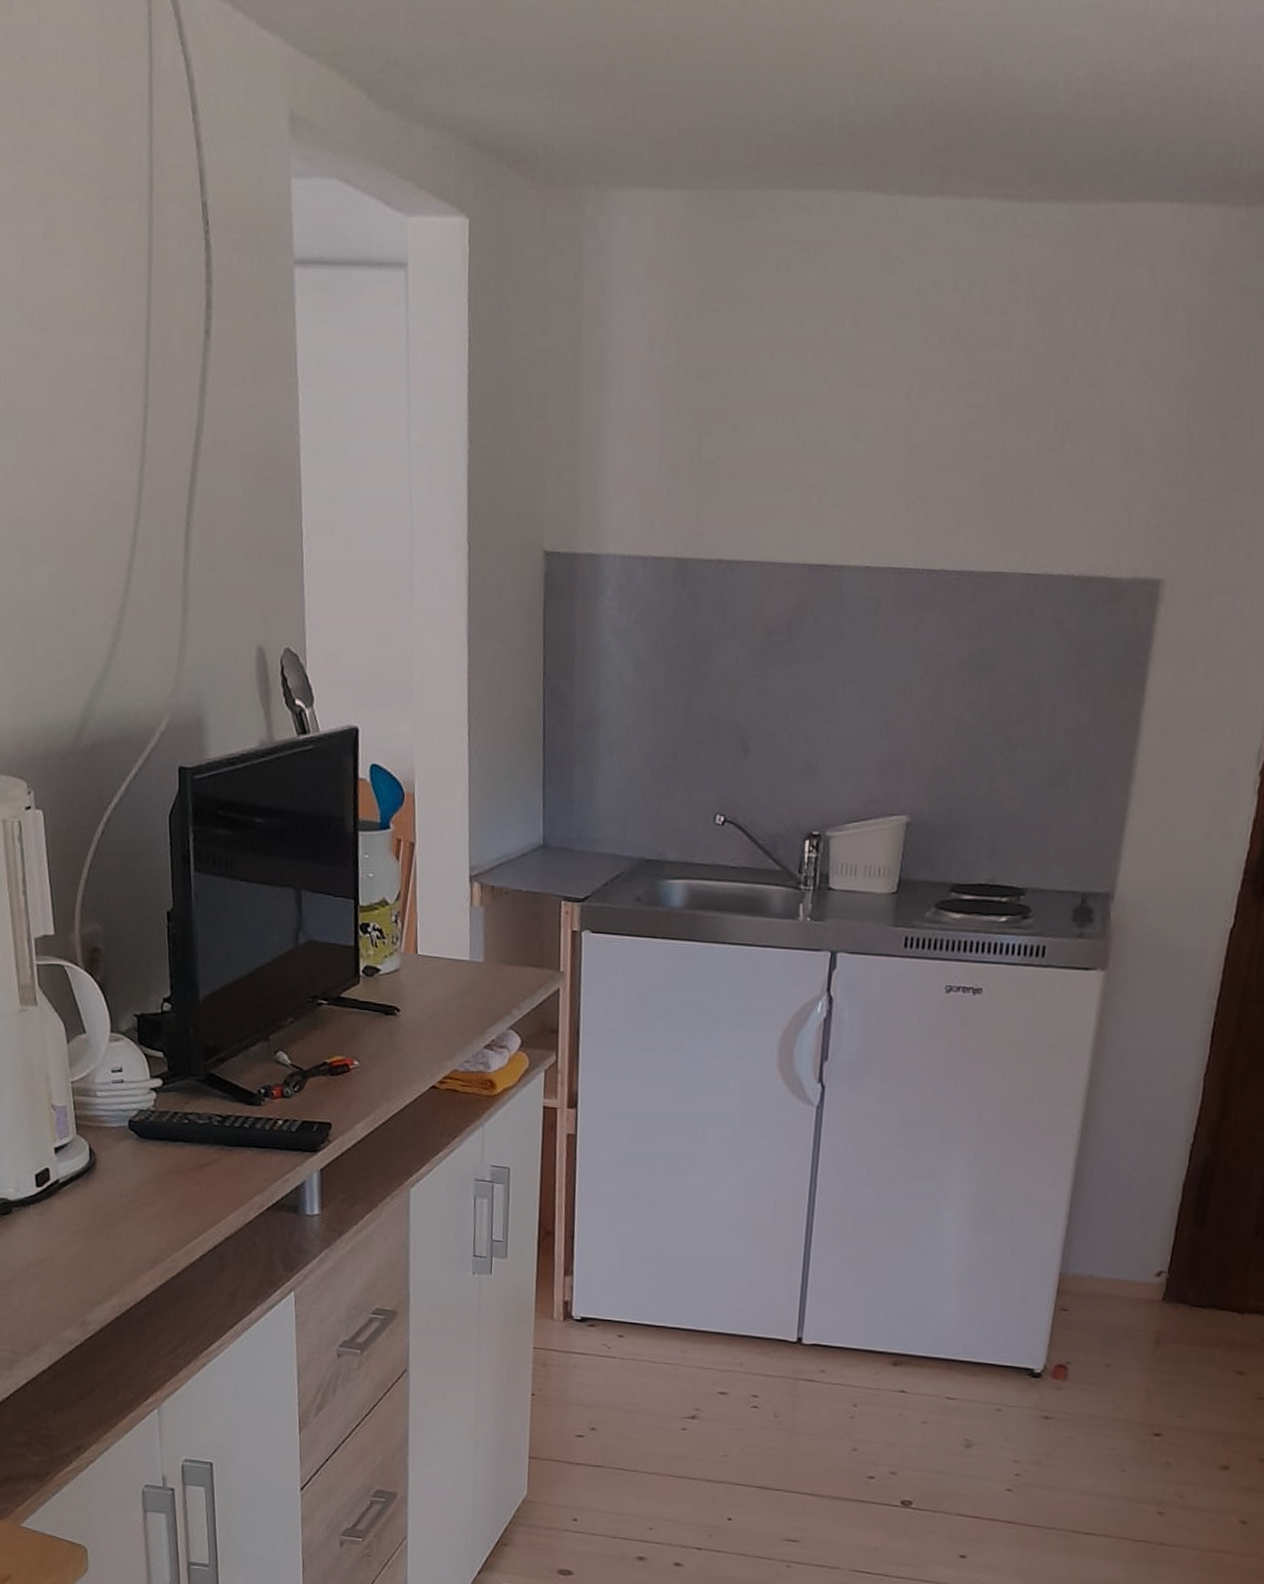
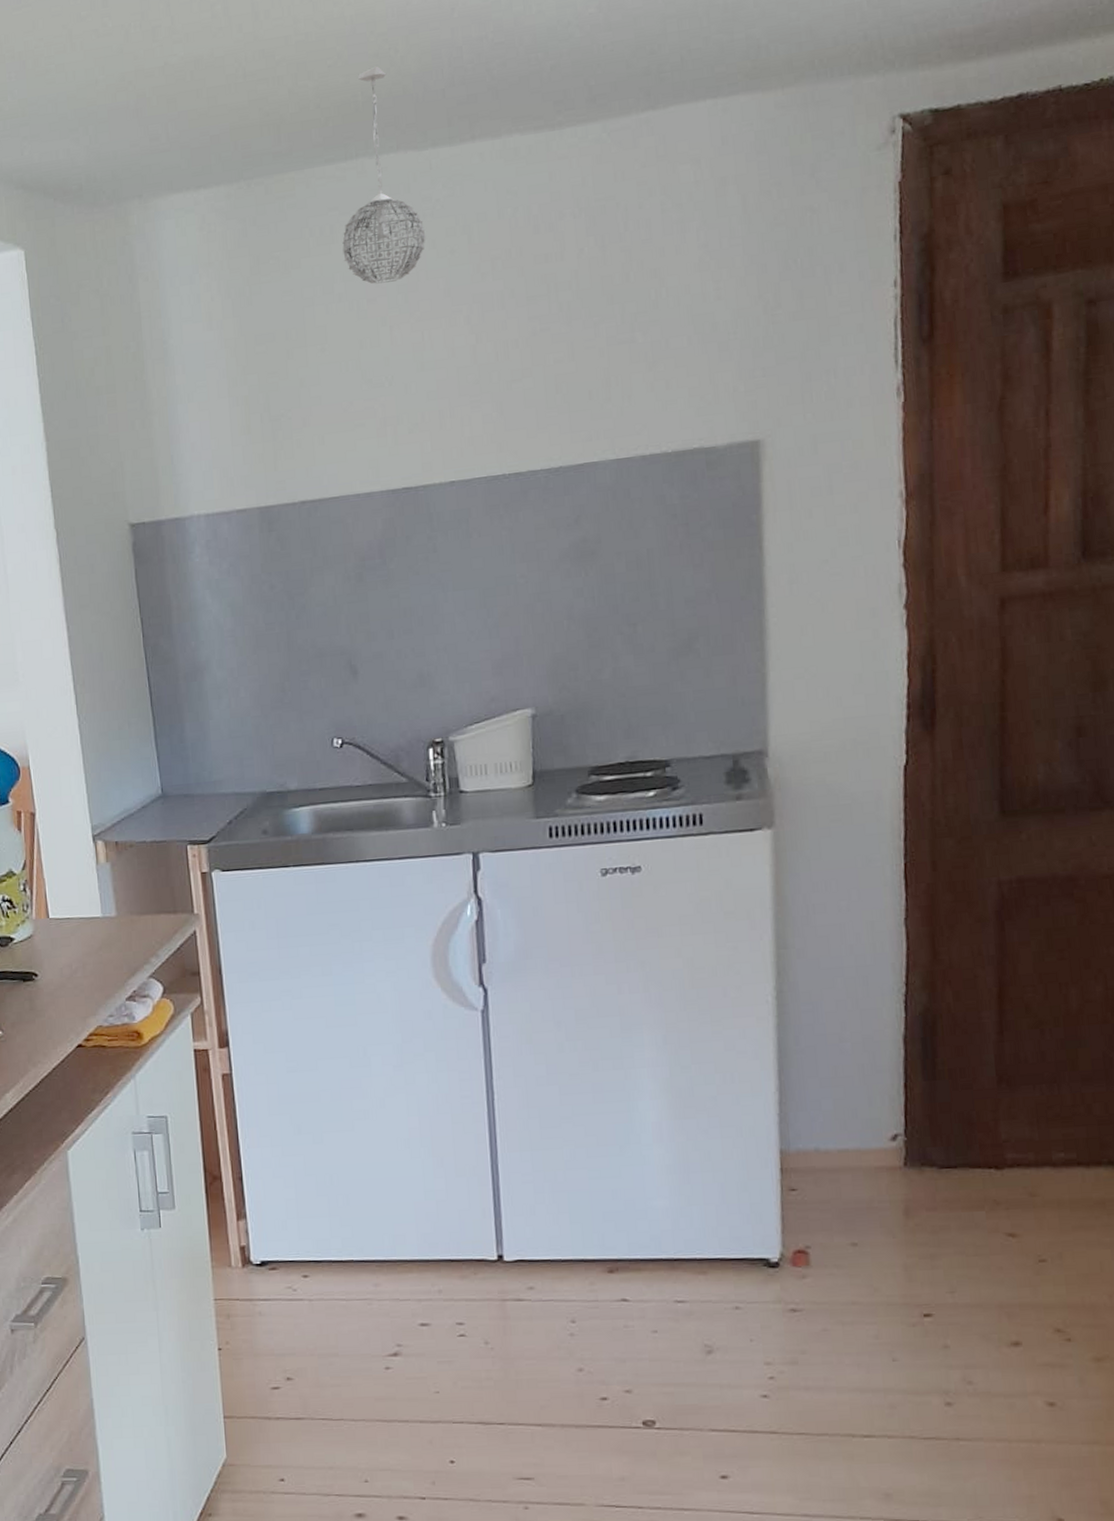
pendant light: none [795,87,881,337] -> present [342,66,426,284]

